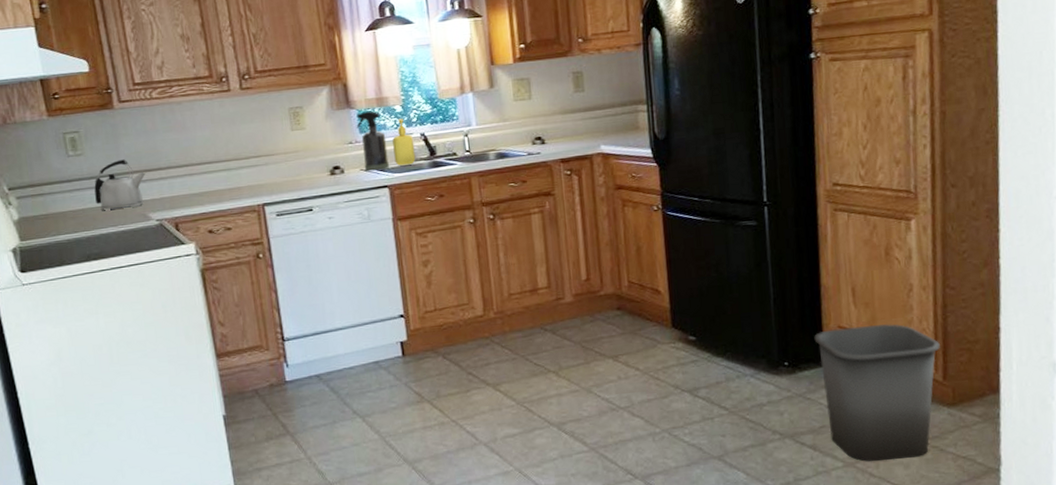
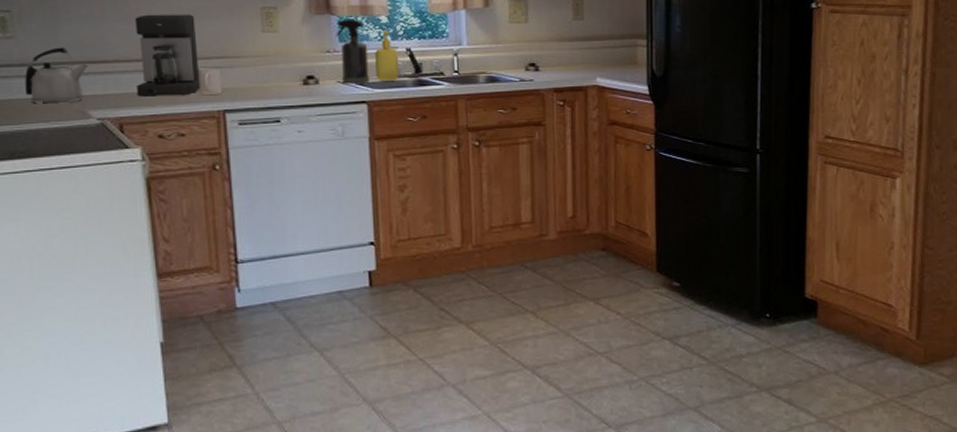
coffee maker: none [182,120,242,198] -> present [135,14,200,97]
mug: none [237,165,260,192] -> present [197,67,222,96]
waste bin: present [814,324,940,462] -> none [797,281,916,418]

